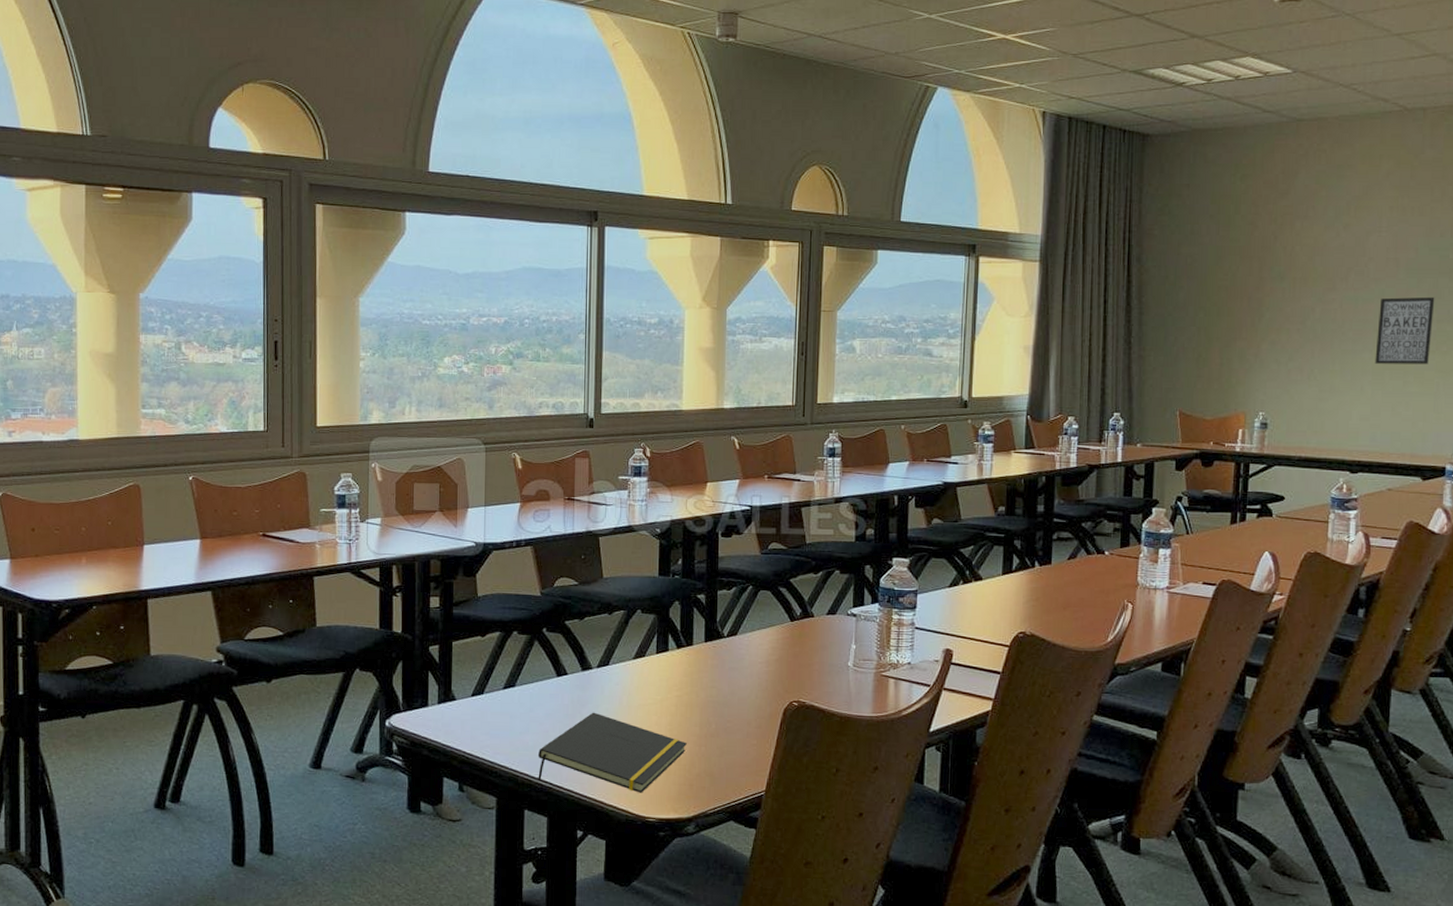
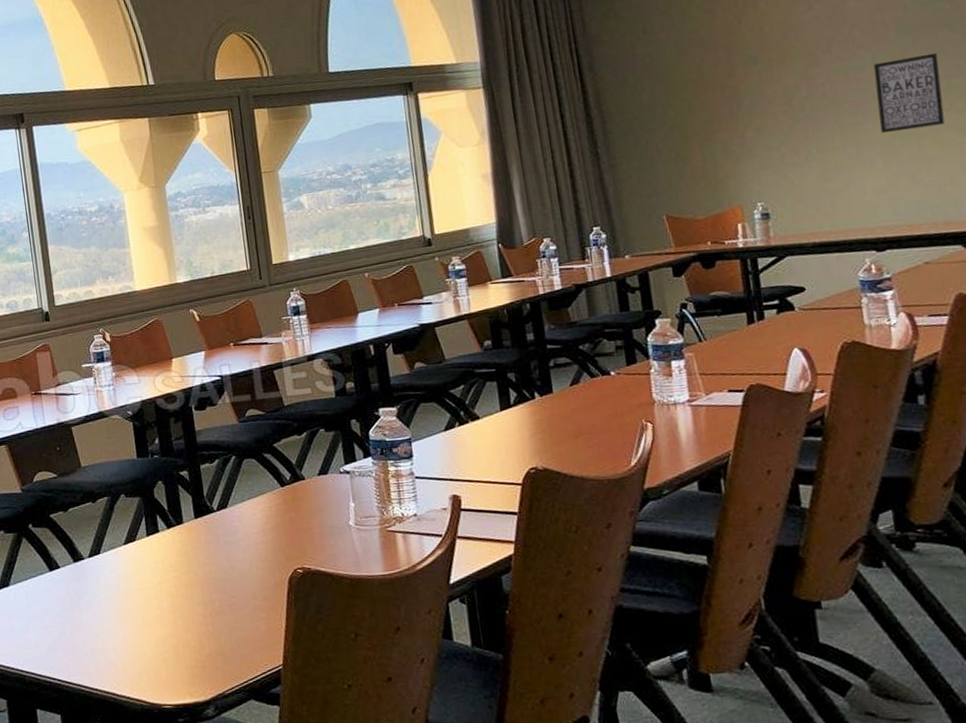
notepad: present [538,712,687,793] -> none [42,602,193,680]

